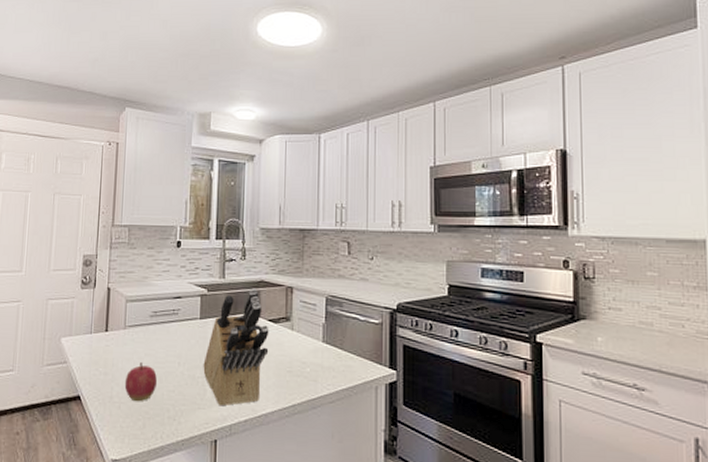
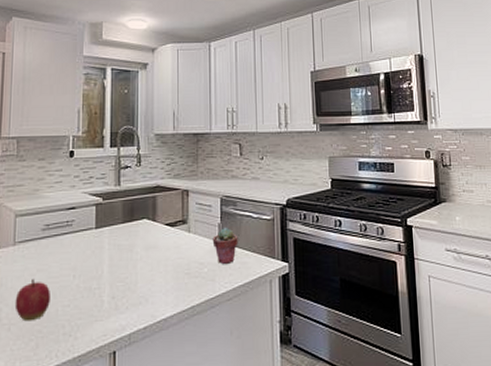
knife block: present [203,288,269,407] -> none [100,193,167,316]
potted succulent: none [316,328,343,367] -> present [212,228,238,265]

